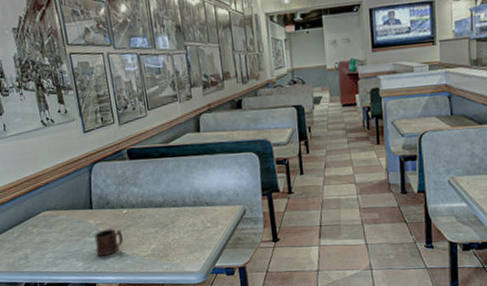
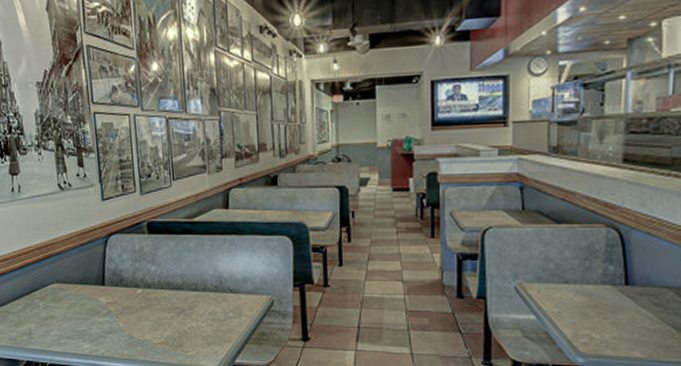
mug: present [94,229,124,257] -> none [104,309,136,340]

